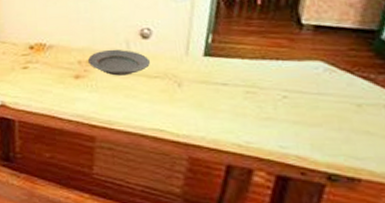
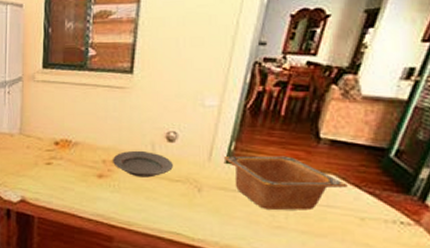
serving bowl: none [201,45,338,101] -> present [223,155,348,211]

